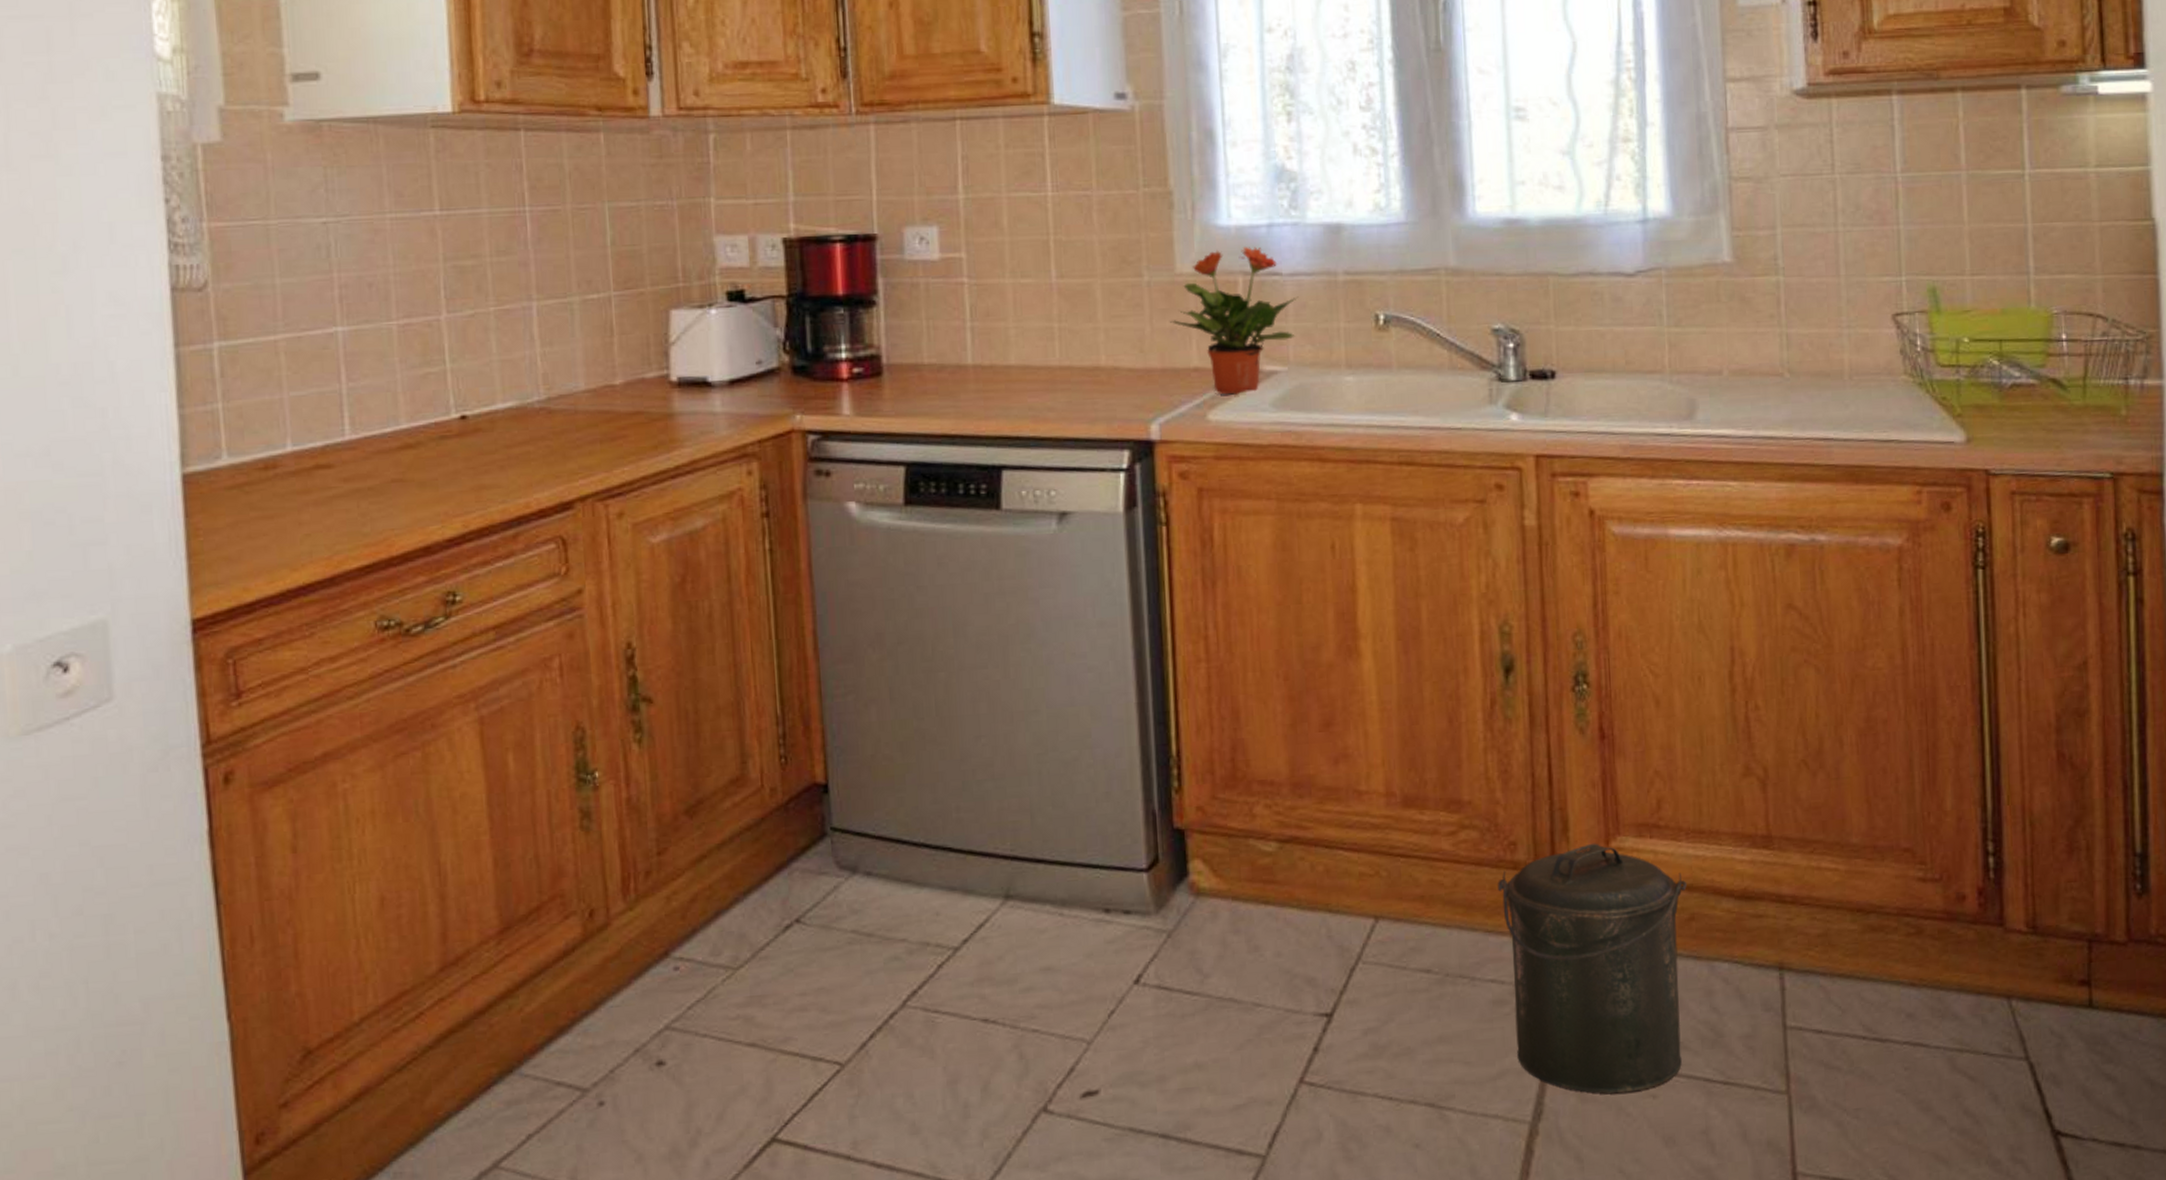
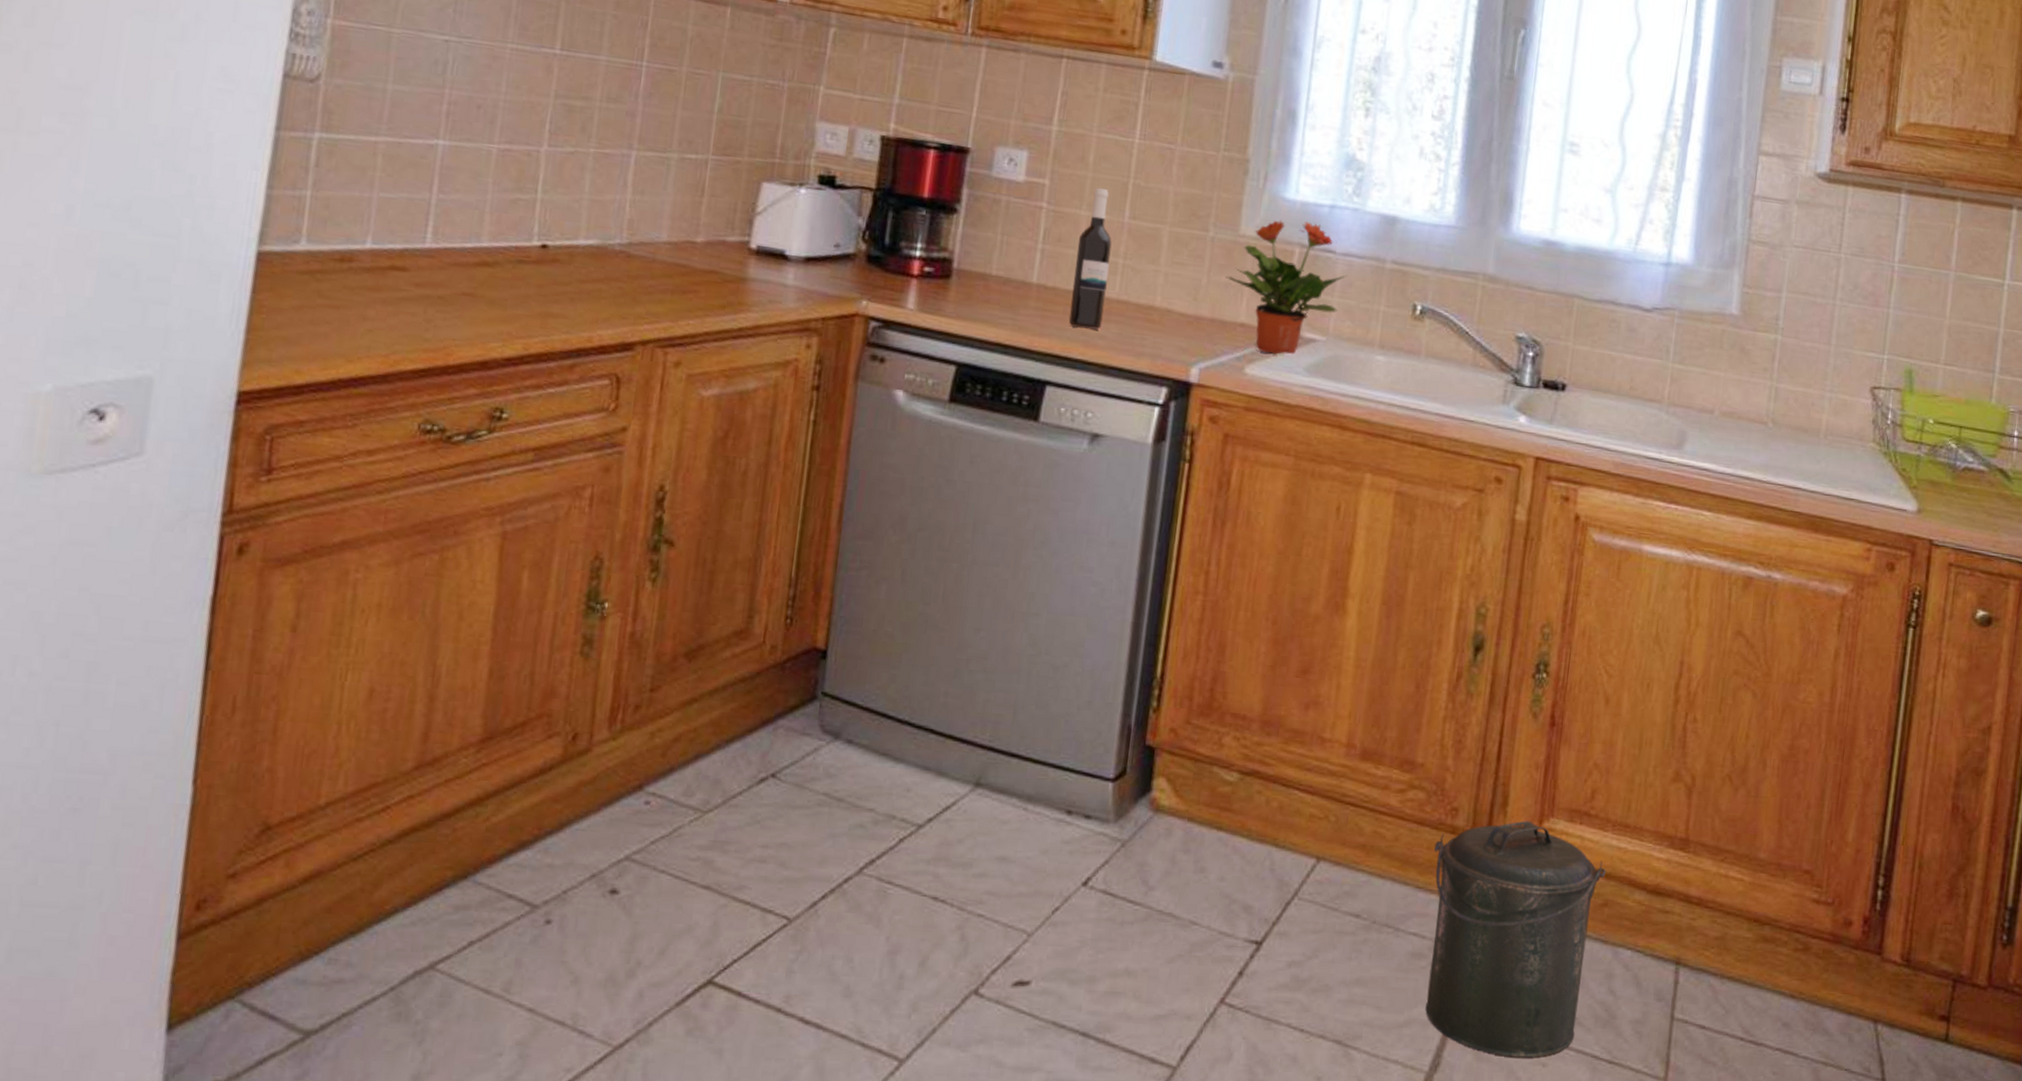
wine bottle: none [1007,252,1048,404] -> present [1068,188,1112,330]

